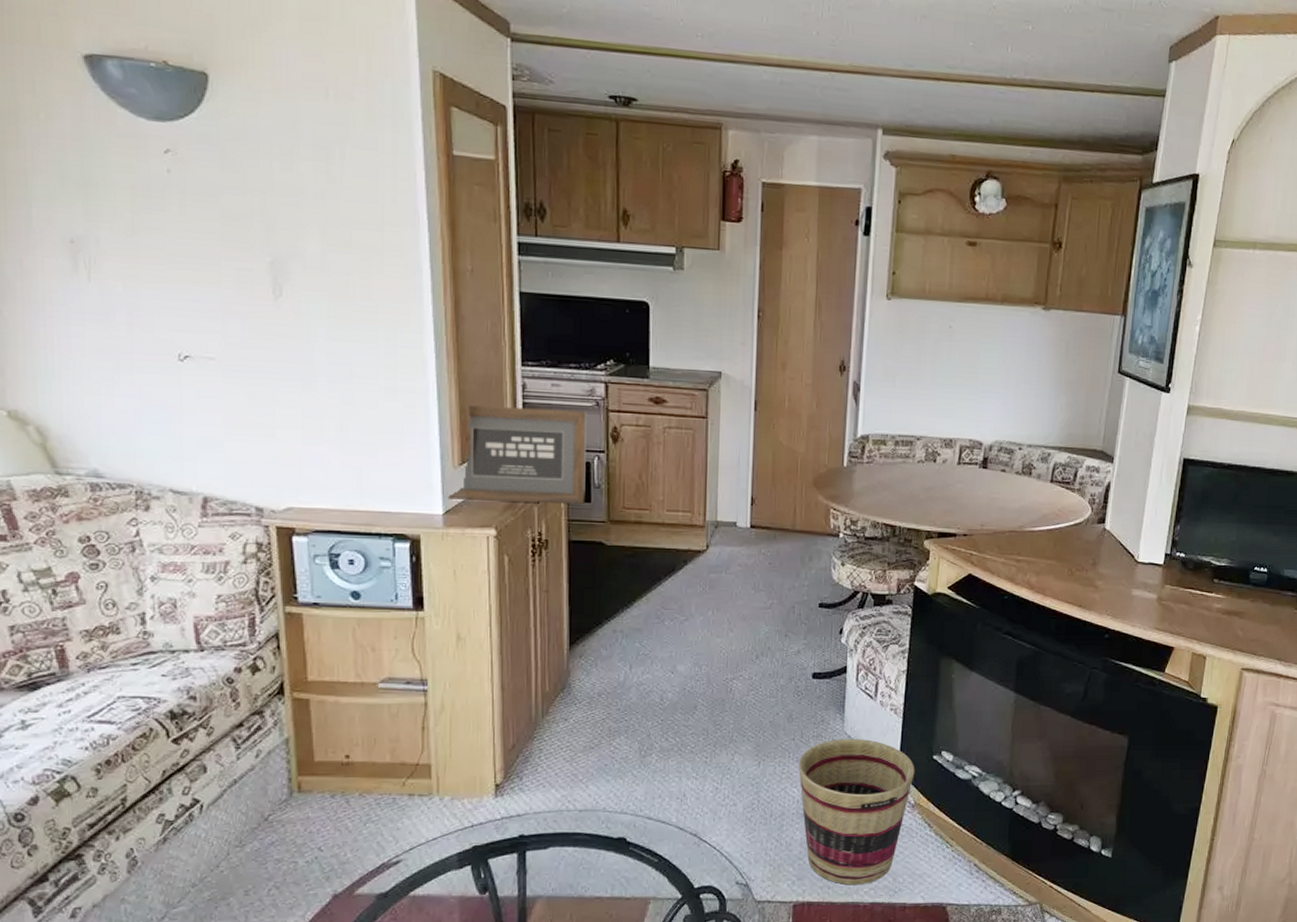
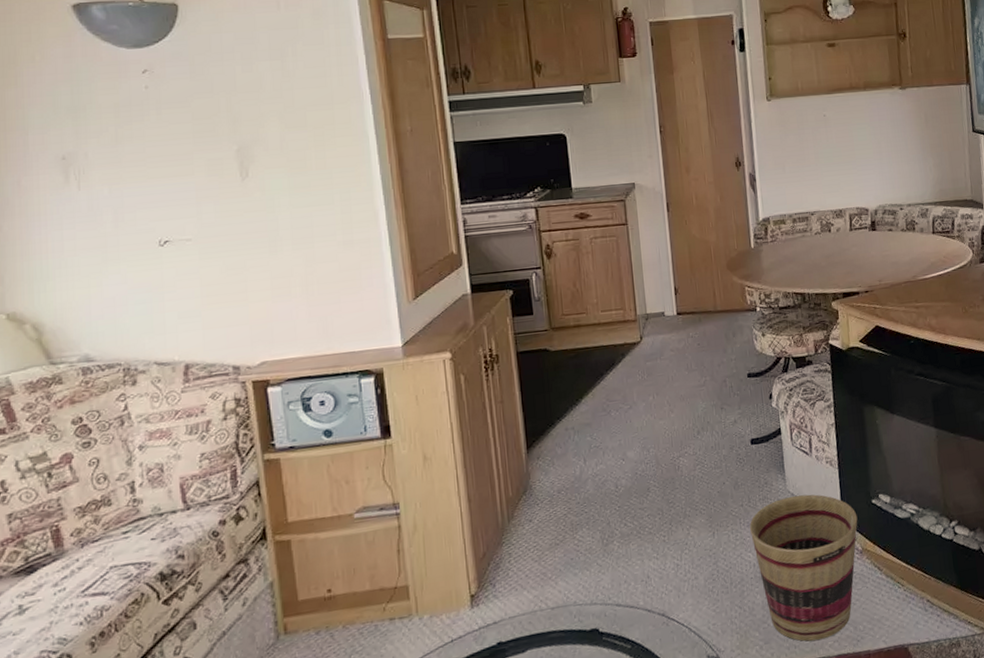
picture frame: present [447,405,587,505] -> none [404,235,528,332]

